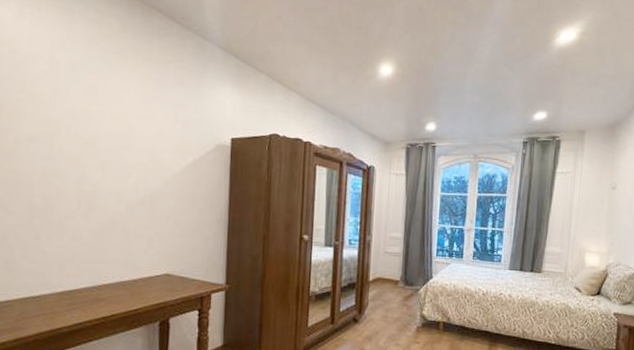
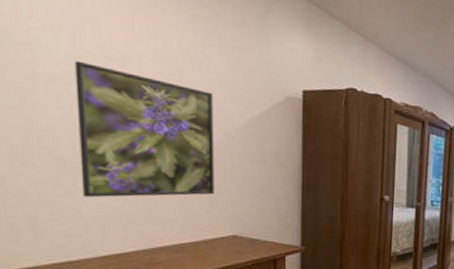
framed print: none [47,123,155,240] -> present [75,60,214,198]

